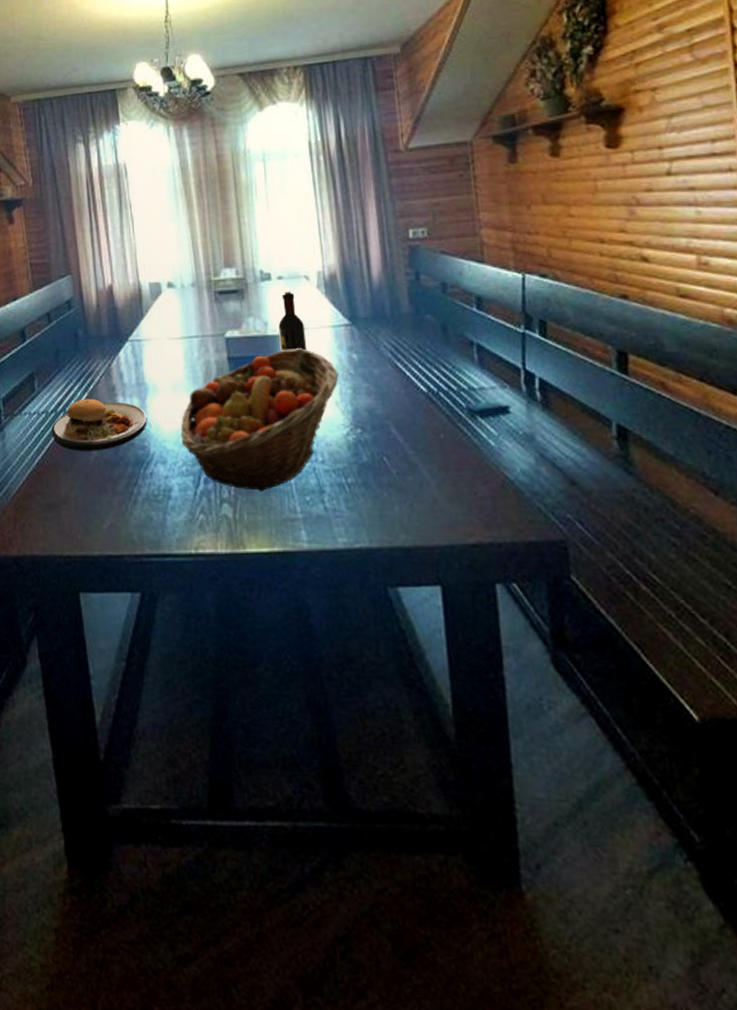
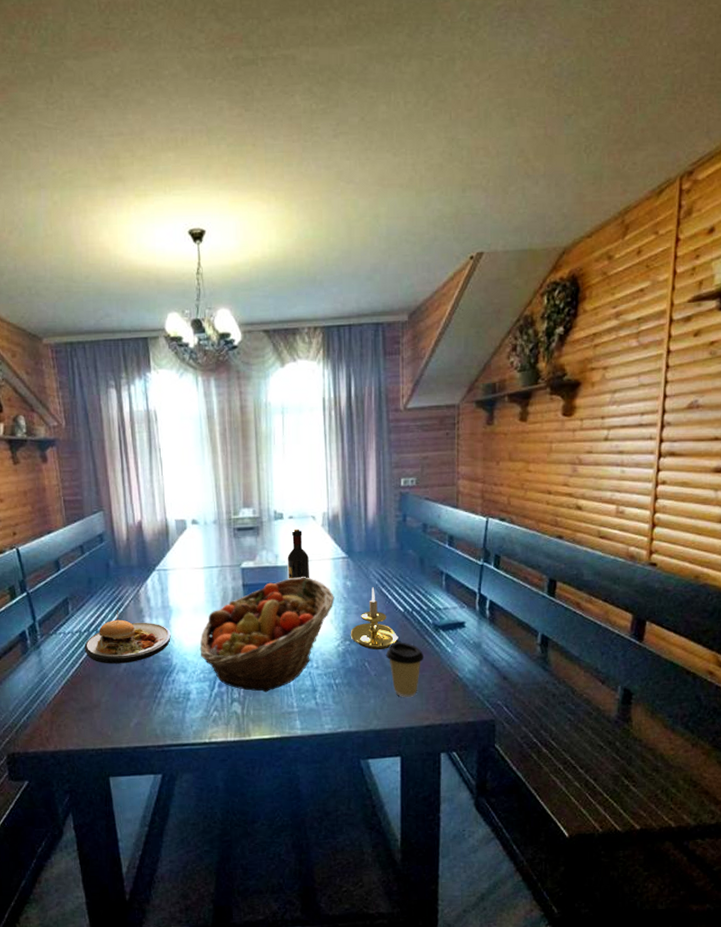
candle holder: none [362,361,423,440] -> present [351,587,398,650]
coffee cup: none [409,431,460,506] -> present [386,642,425,698]

